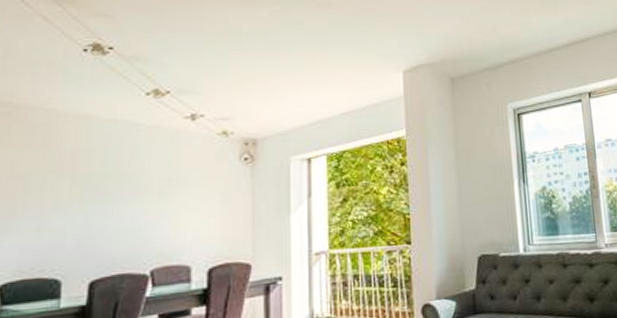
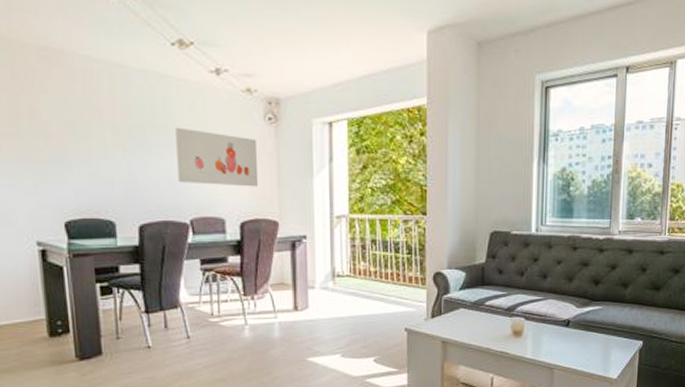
wall art: none [141,173,231,231] -> present [175,127,259,187]

